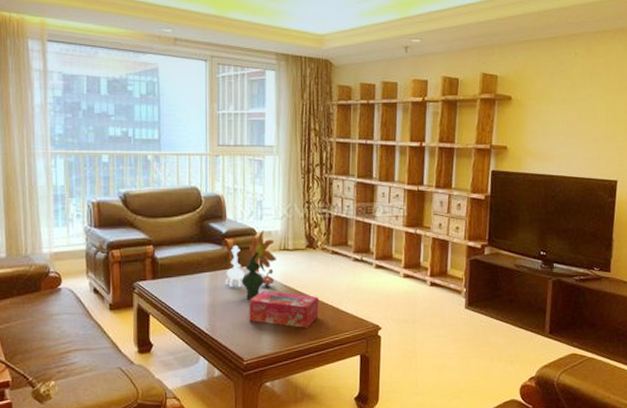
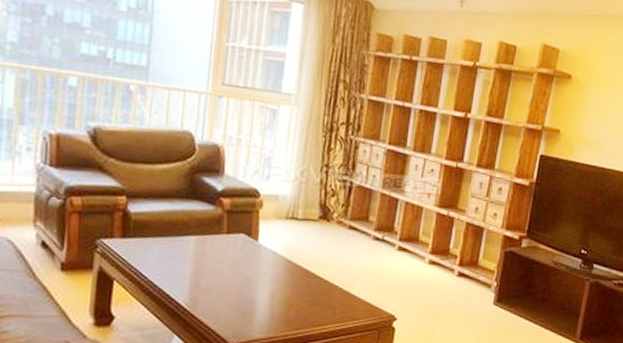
plant: present [226,230,276,300] -> none [215,192,282,274]
tissue box: present [249,290,319,328] -> none [240,263,327,312]

